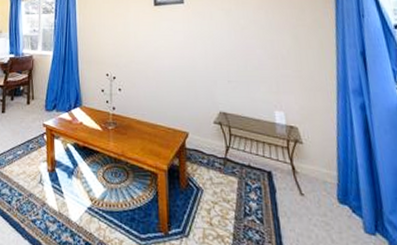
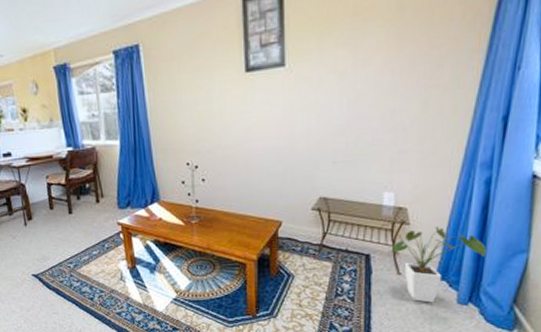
house plant: none [276,138,380,230] -> present [379,220,487,303]

